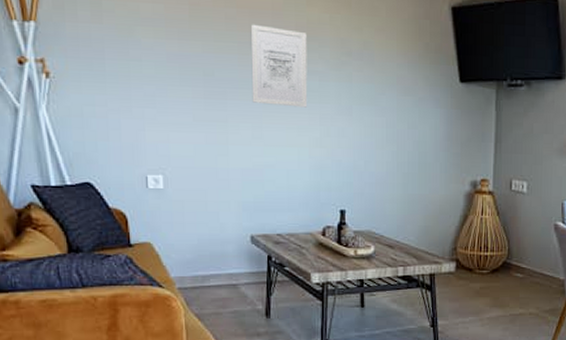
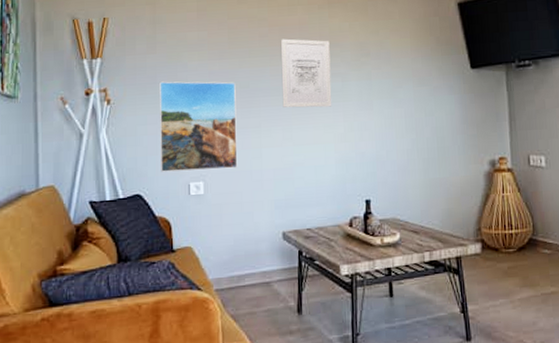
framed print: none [108,57,202,164] -> present [160,81,238,172]

